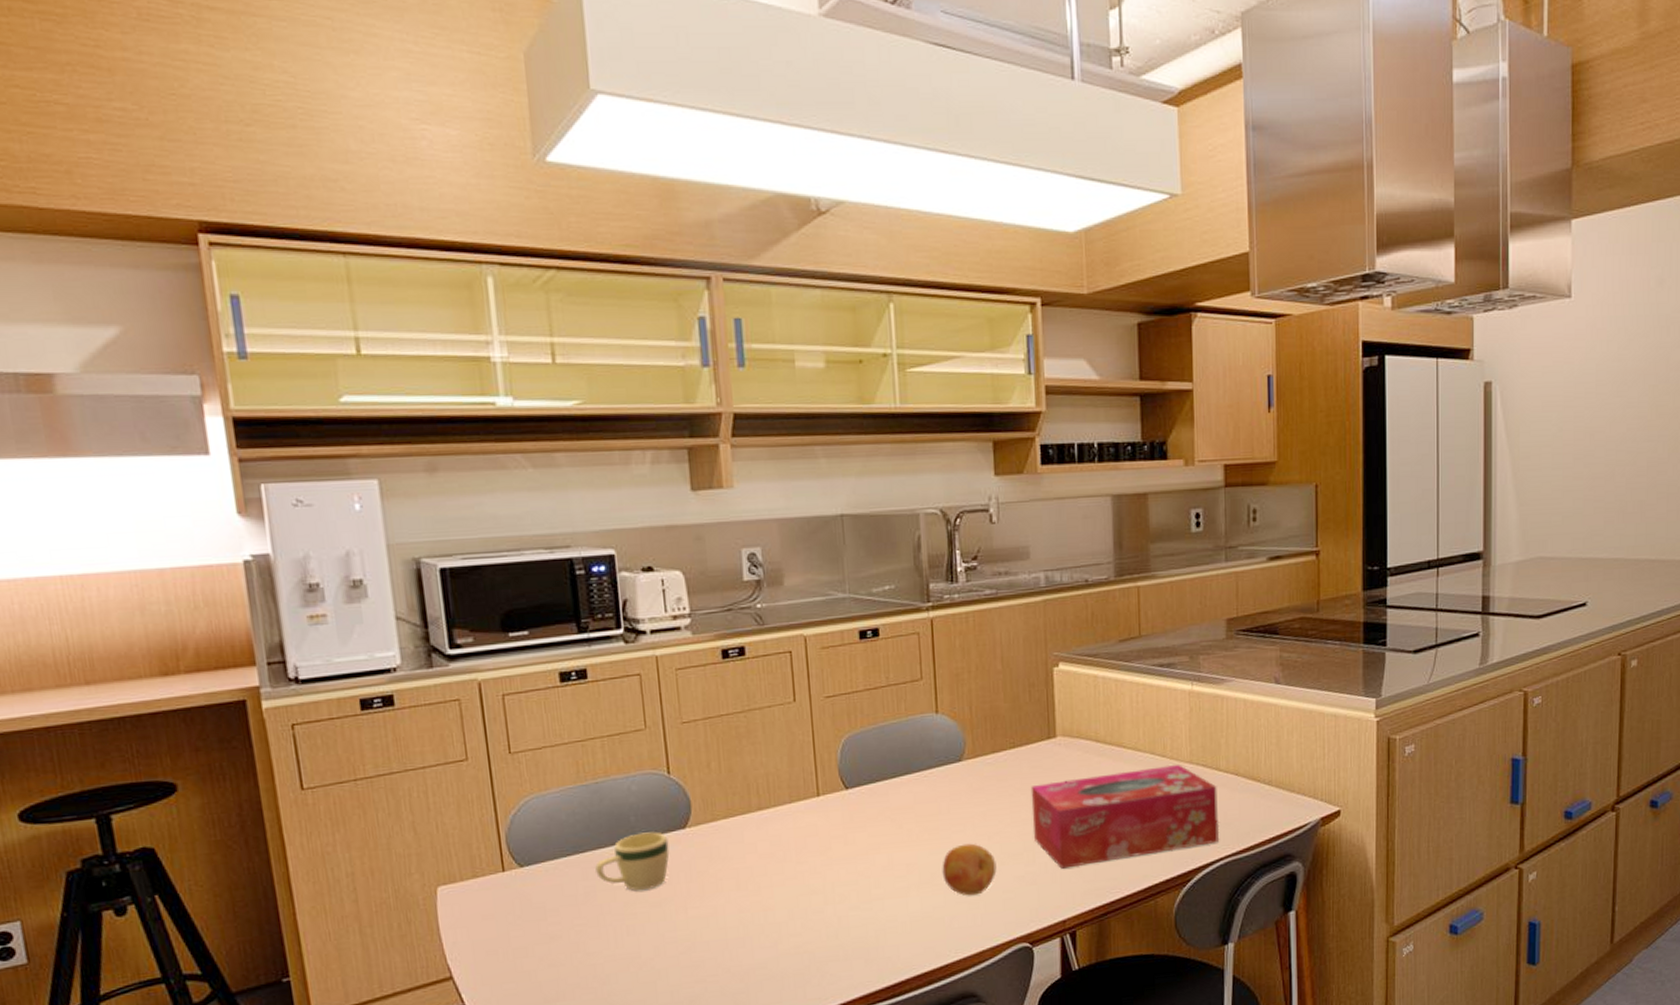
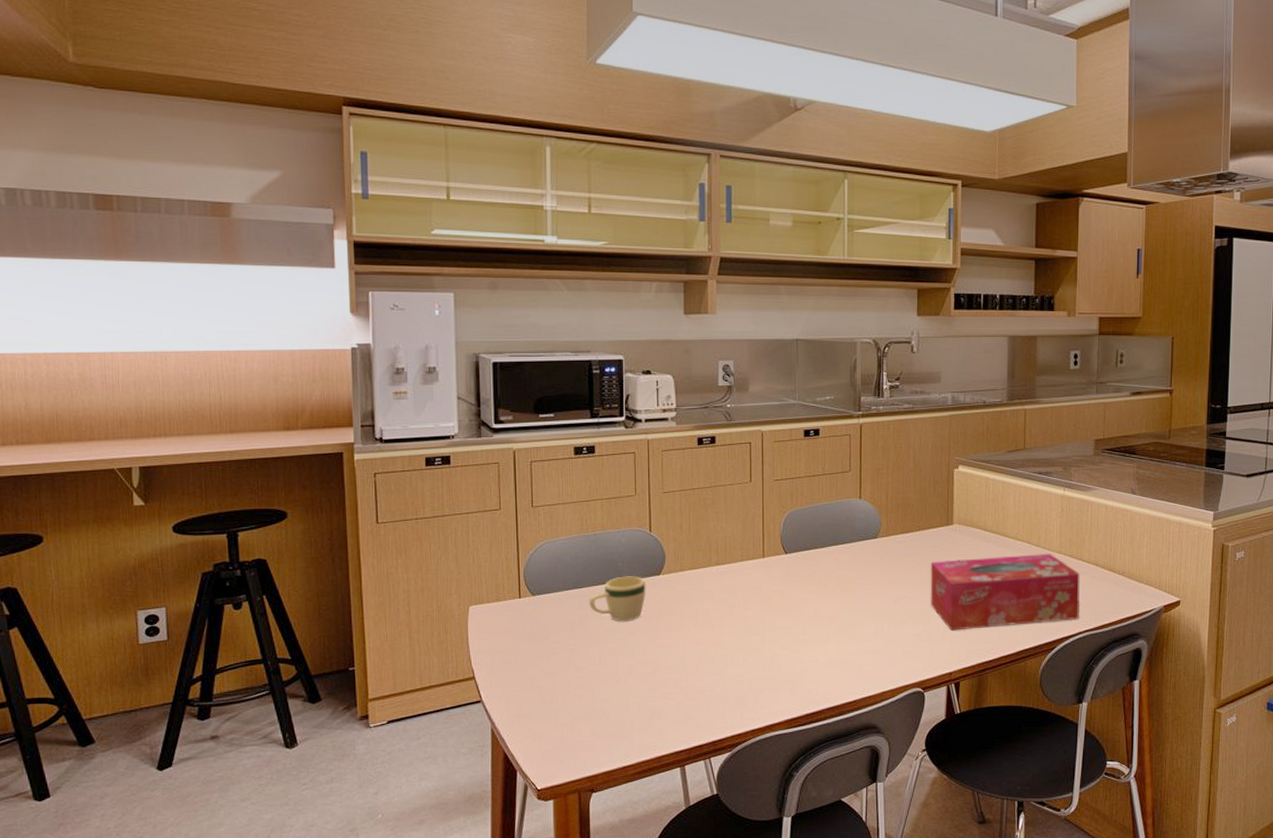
fruit: present [942,843,997,896] -> none [856,604,899,647]

